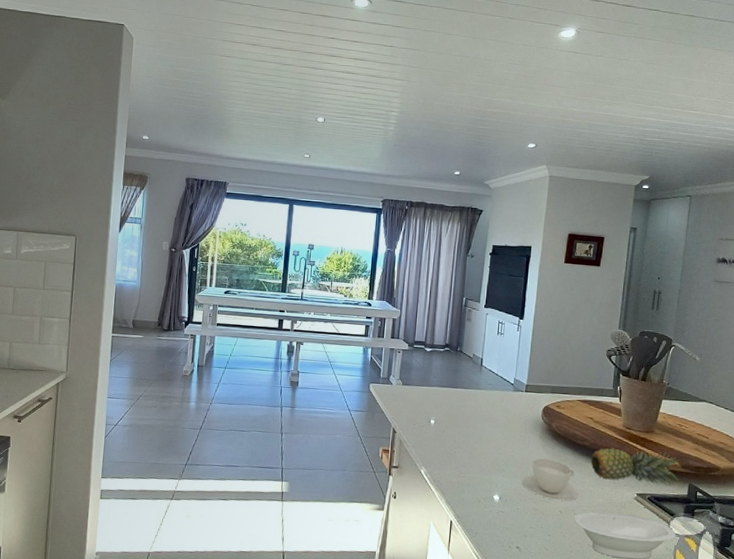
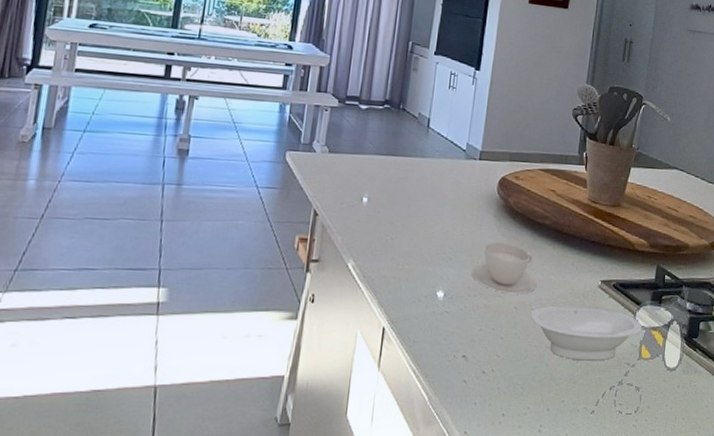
fruit: present [591,448,680,485] -> none [551,226,648,269]

